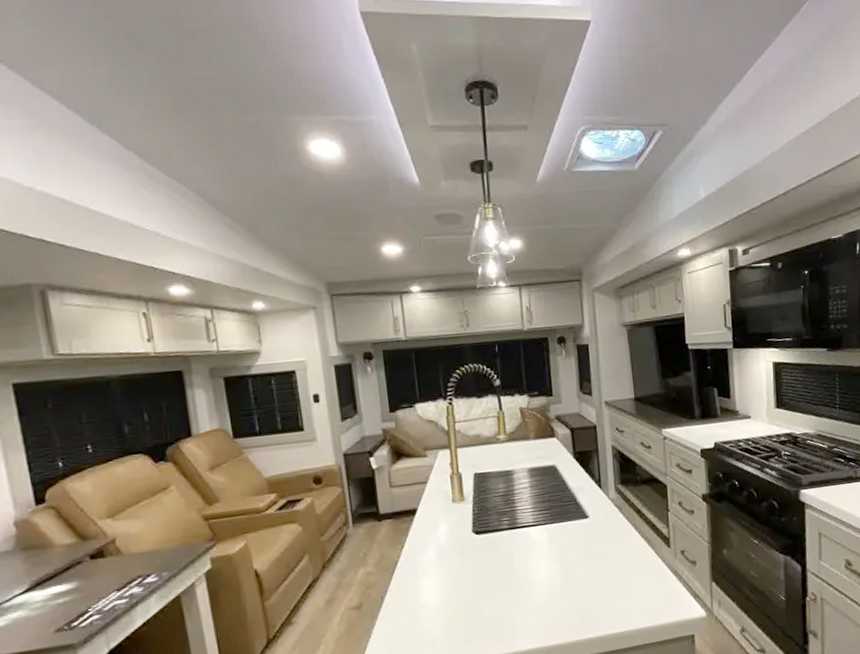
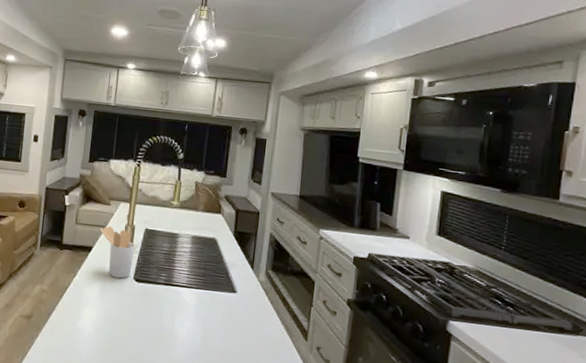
utensil holder: none [420,480,468,537] -> present [99,226,136,279]

